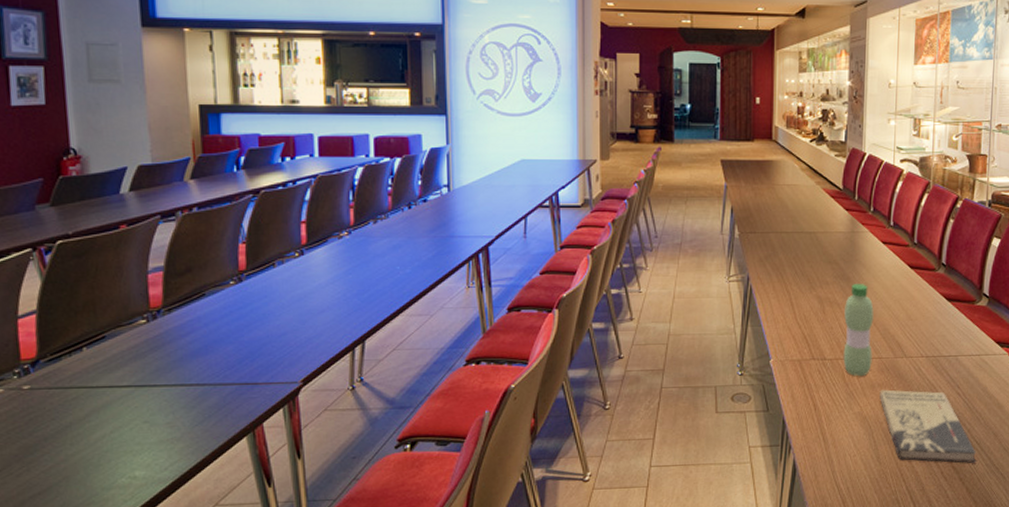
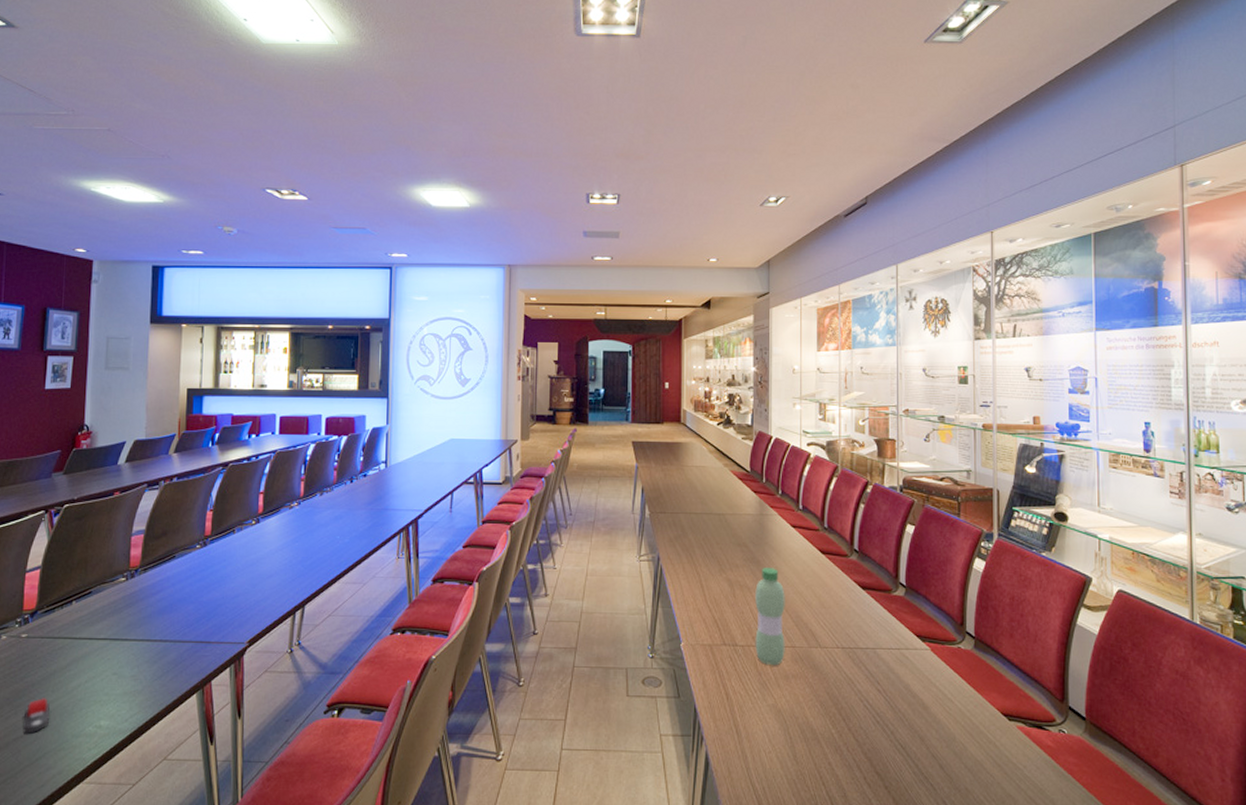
stapler: none [38,452,73,490] -> present [22,698,50,734]
book: present [879,389,977,464] -> none [794,681,903,771]

